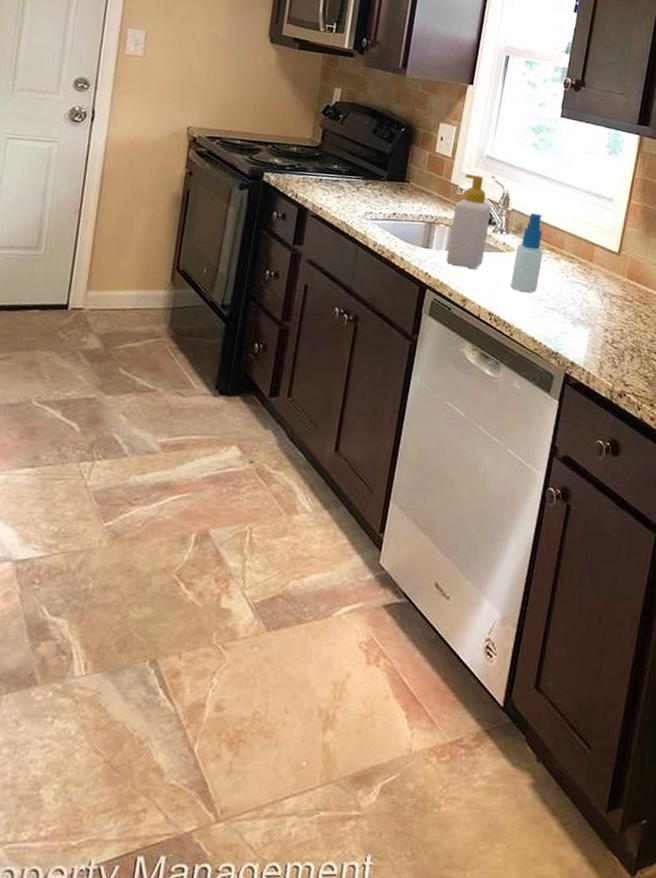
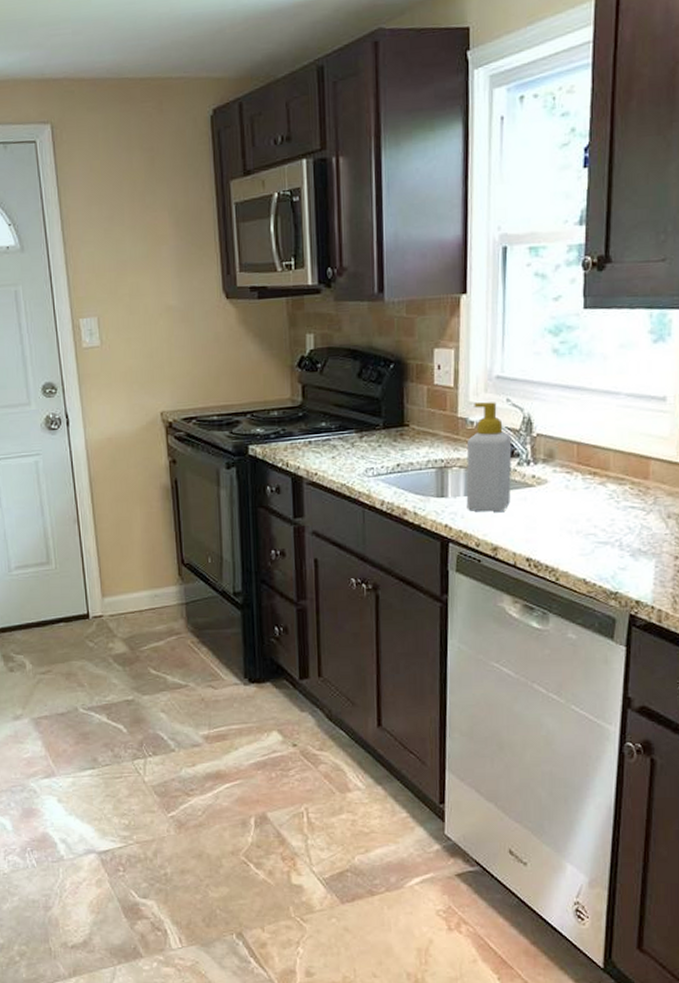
spray bottle: present [510,212,544,293] -> none [548,433,584,528]

